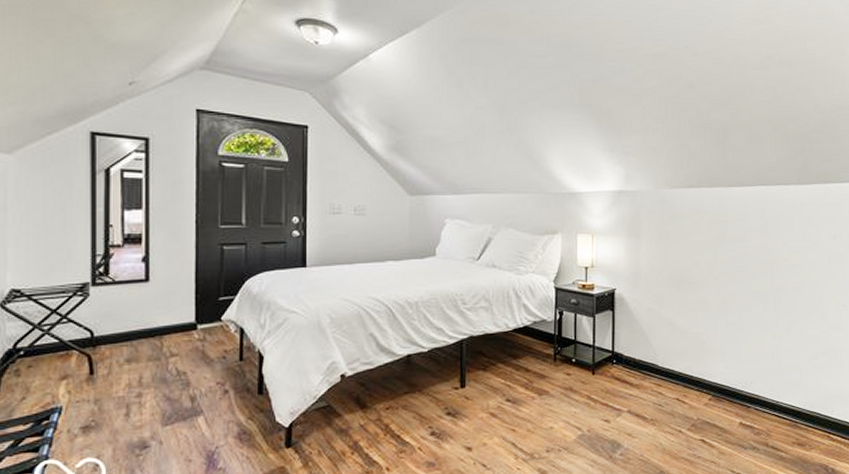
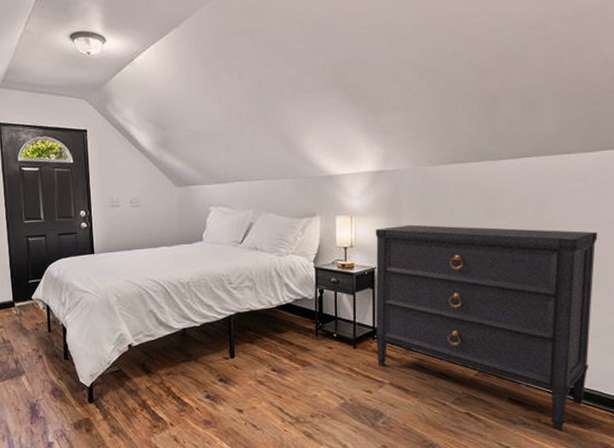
dresser: none [614,246,813,454] -> present [375,224,598,431]

